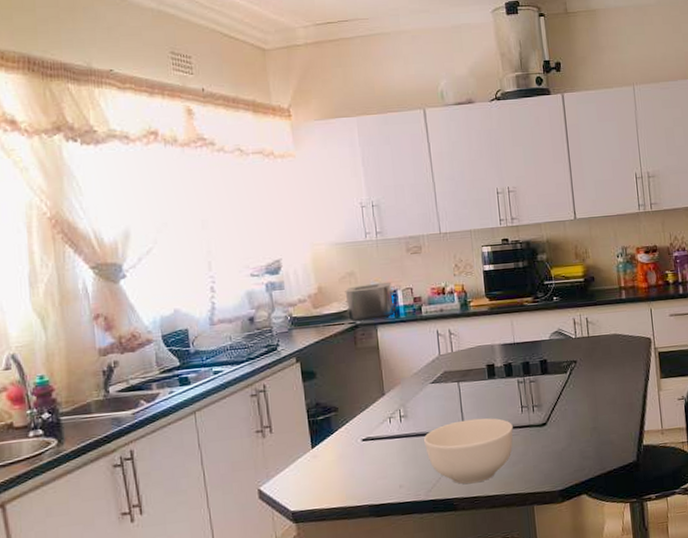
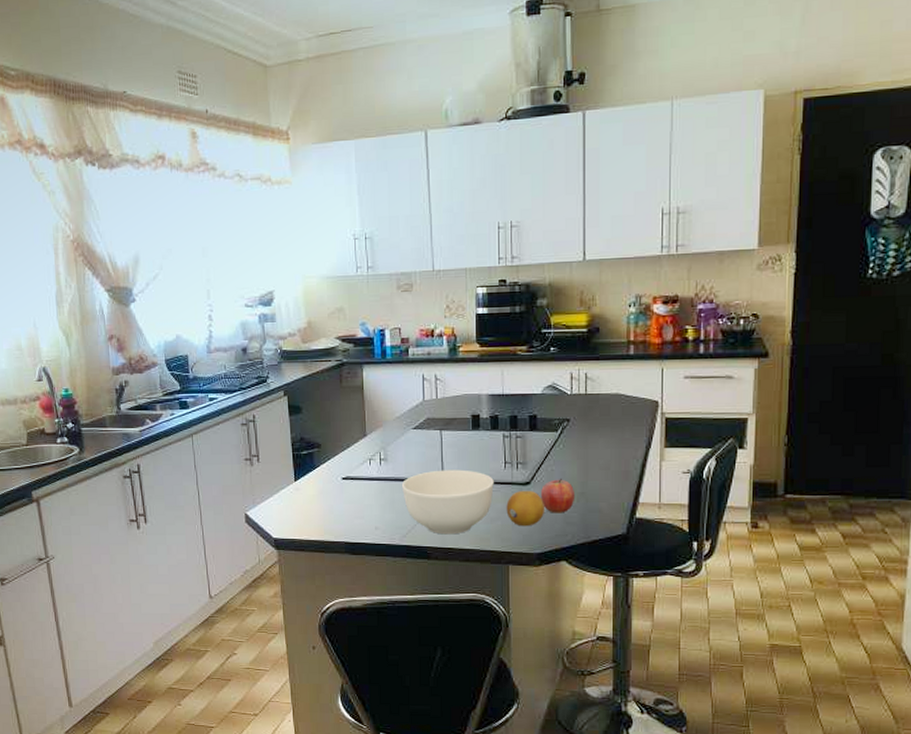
toaster: present [345,282,396,321] -> none [333,320,382,359]
fruit: none [526,430,563,467] -> present [506,490,545,527]
fruit: none [556,415,589,450] -> present [540,478,576,513]

